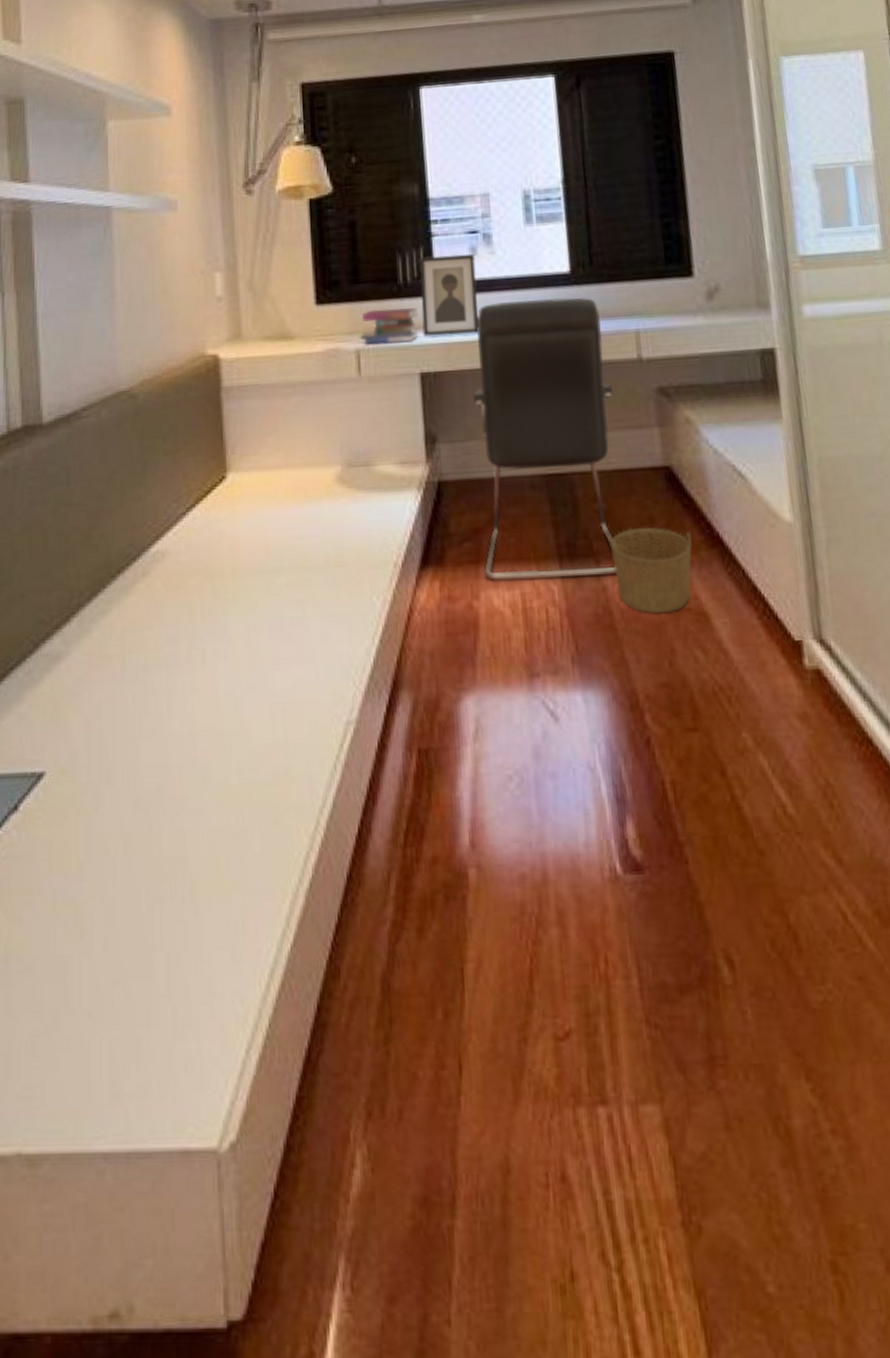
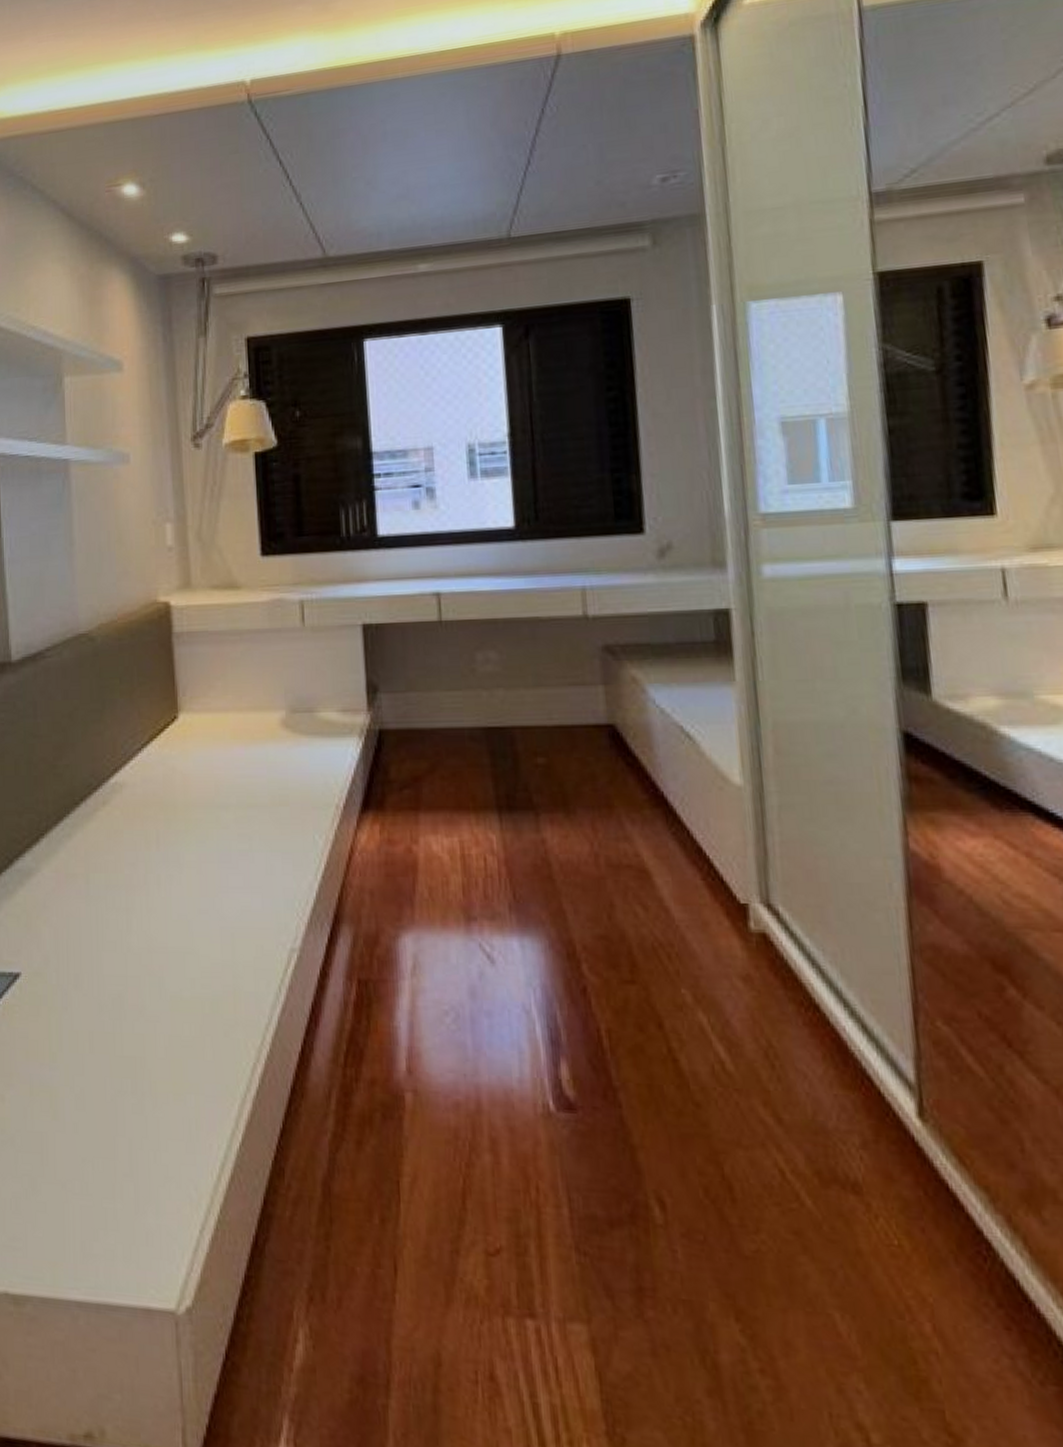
books: present [361,308,418,344] -> none [304,560,360,596]
picture frame: present [420,253,479,337] -> none [362,507,421,589]
office chair: present [472,297,617,581] -> none [414,552,556,829]
basket: present [609,527,692,614] -> none [549,783,635,869]

